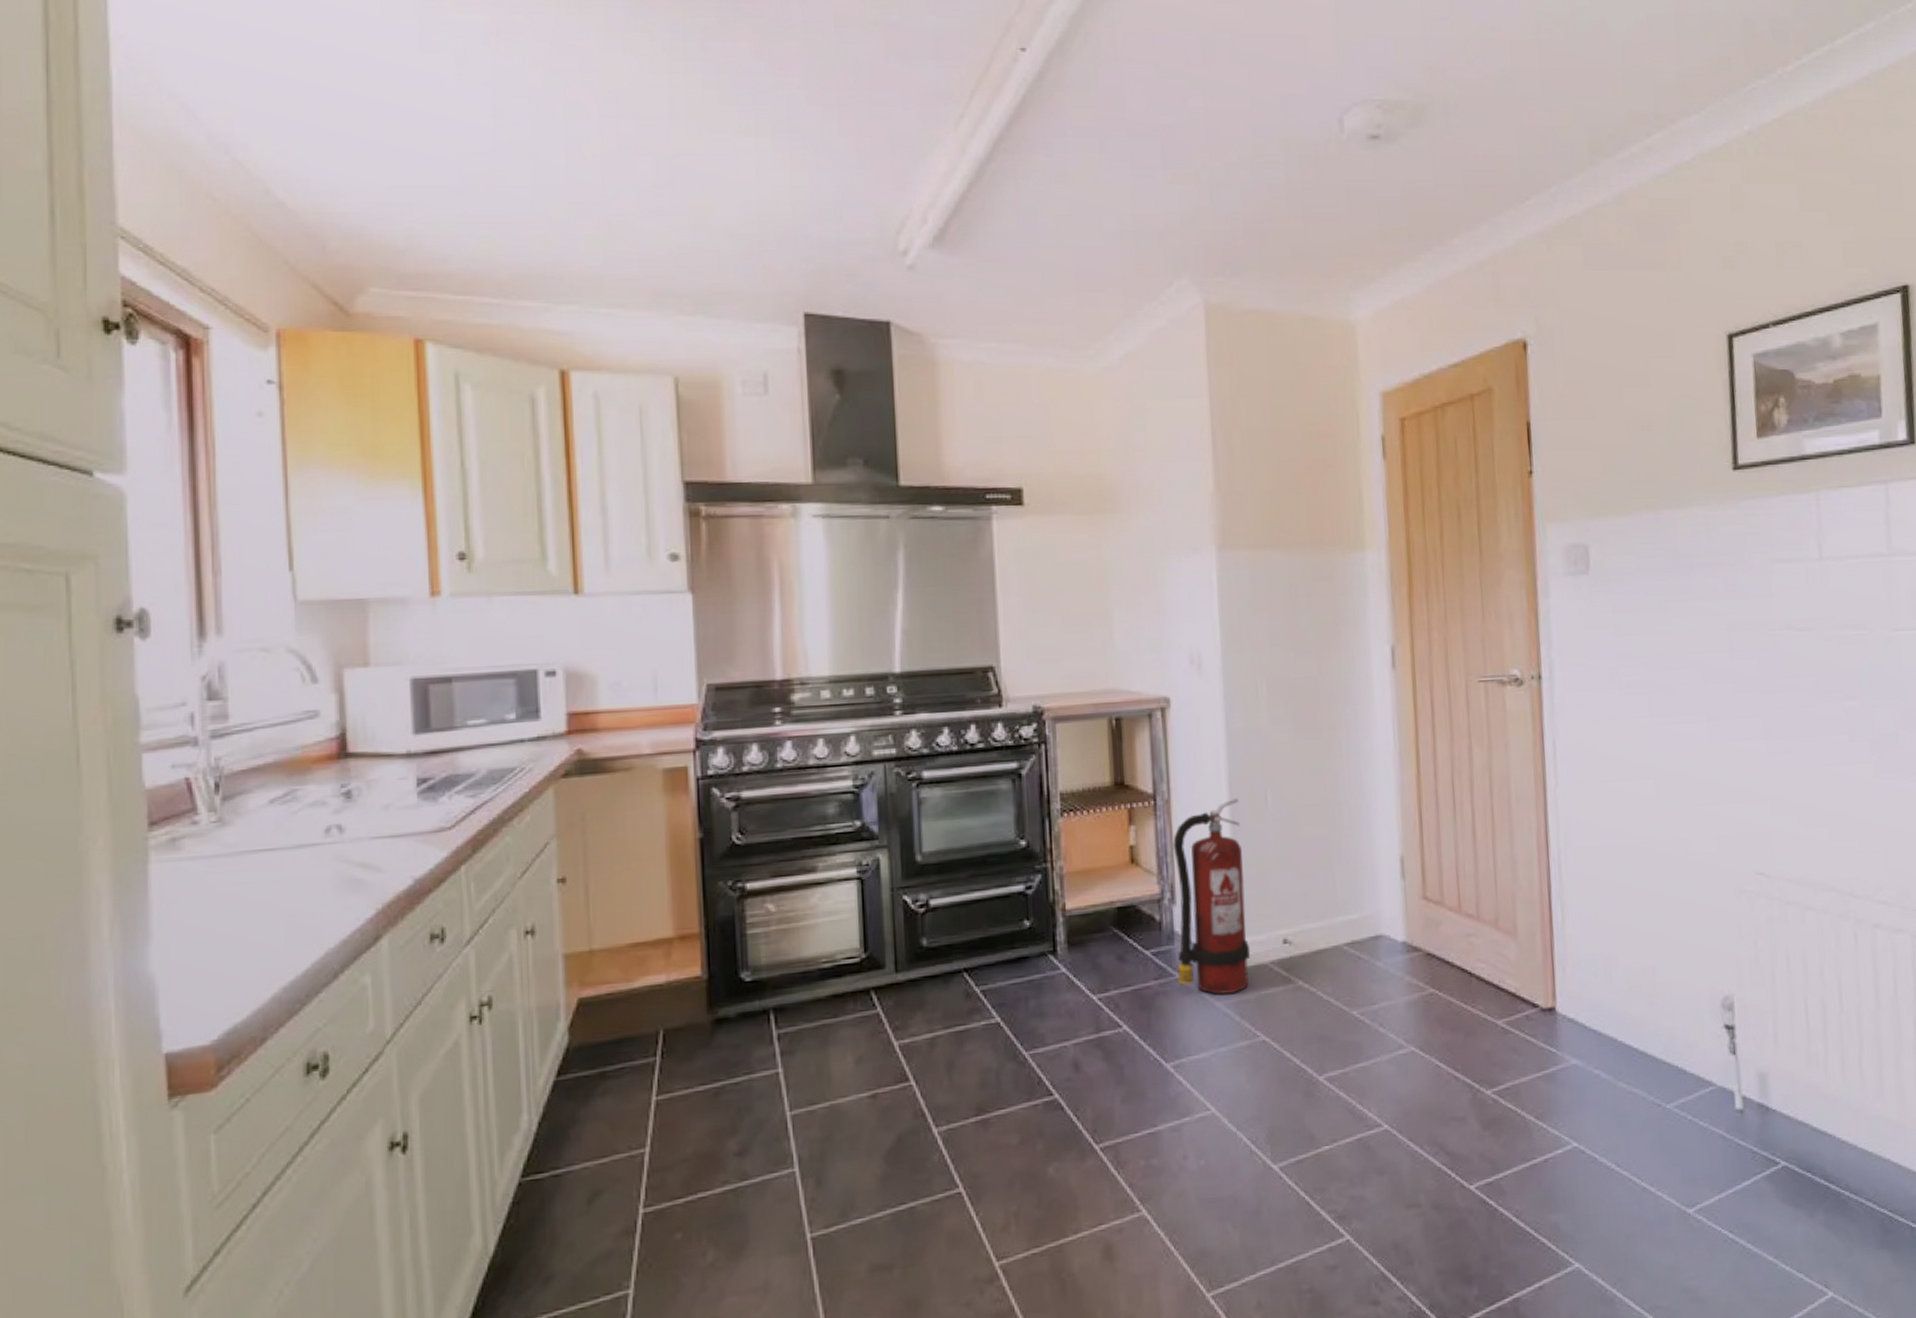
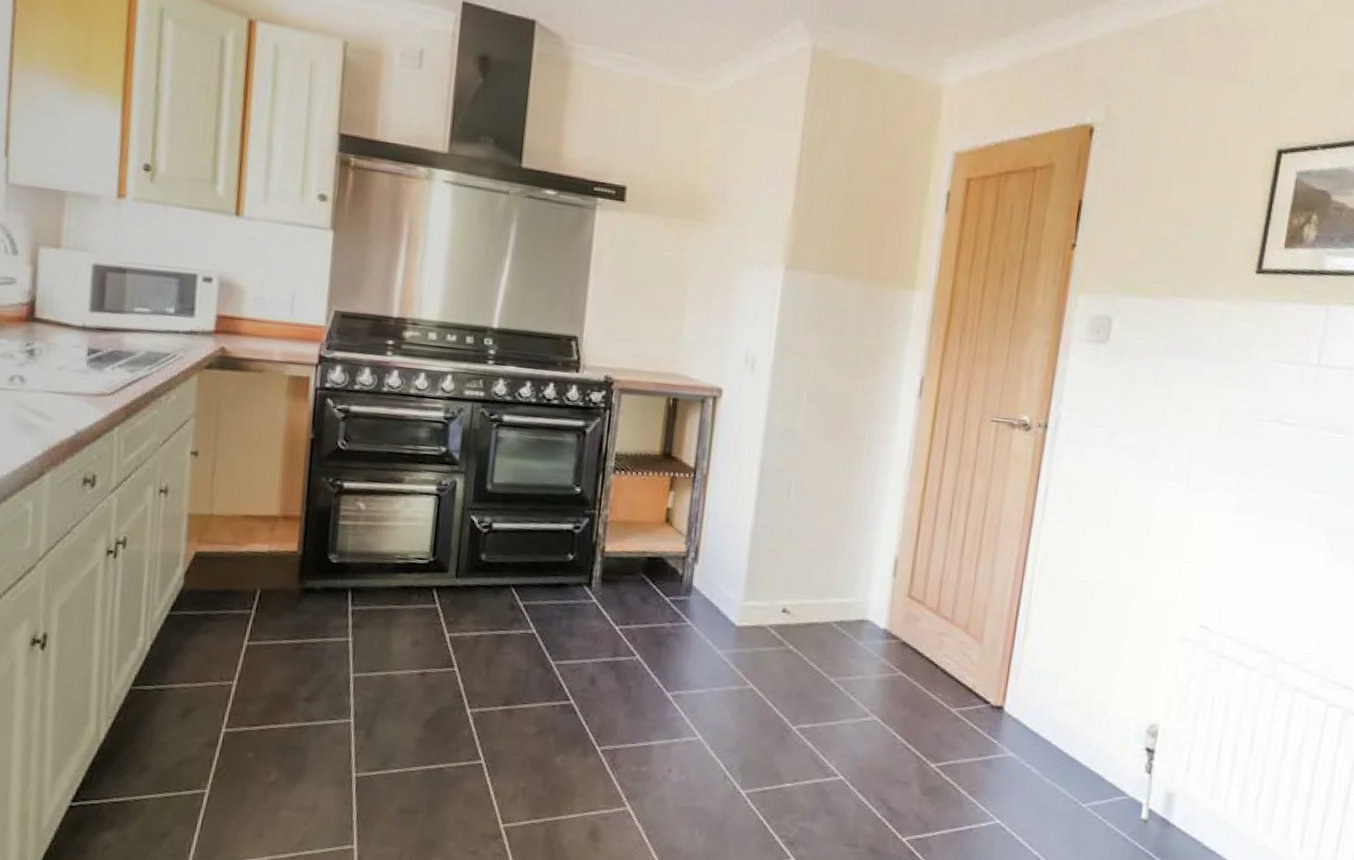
fire extinguisher: present [1173,798,1251,995] -> none [688,484,766,646]

